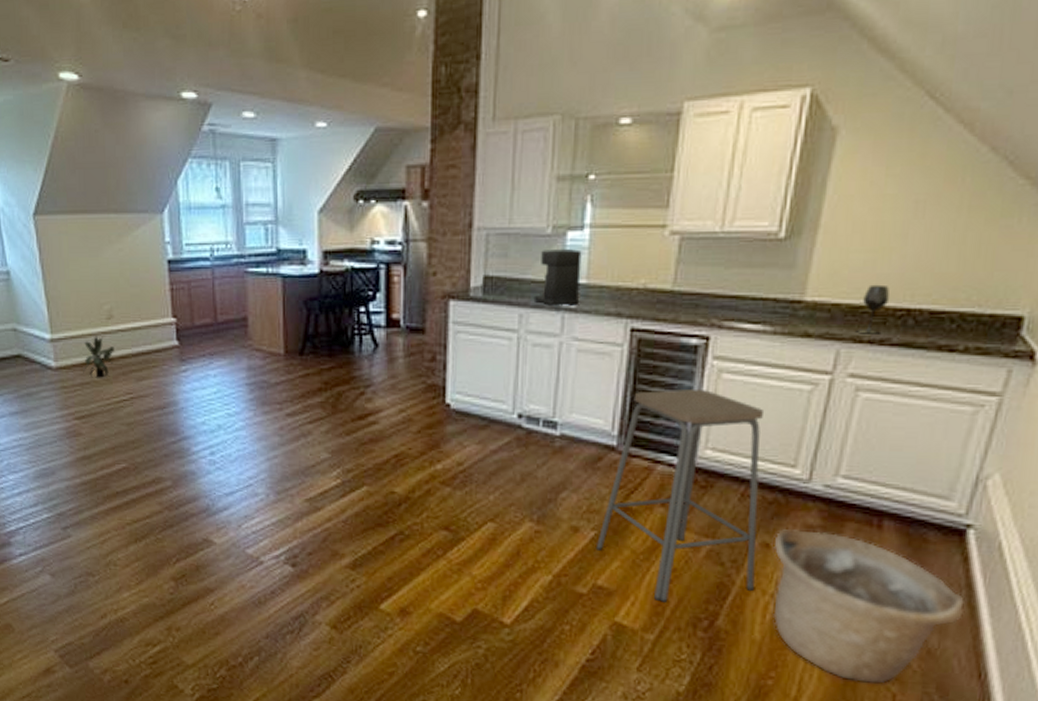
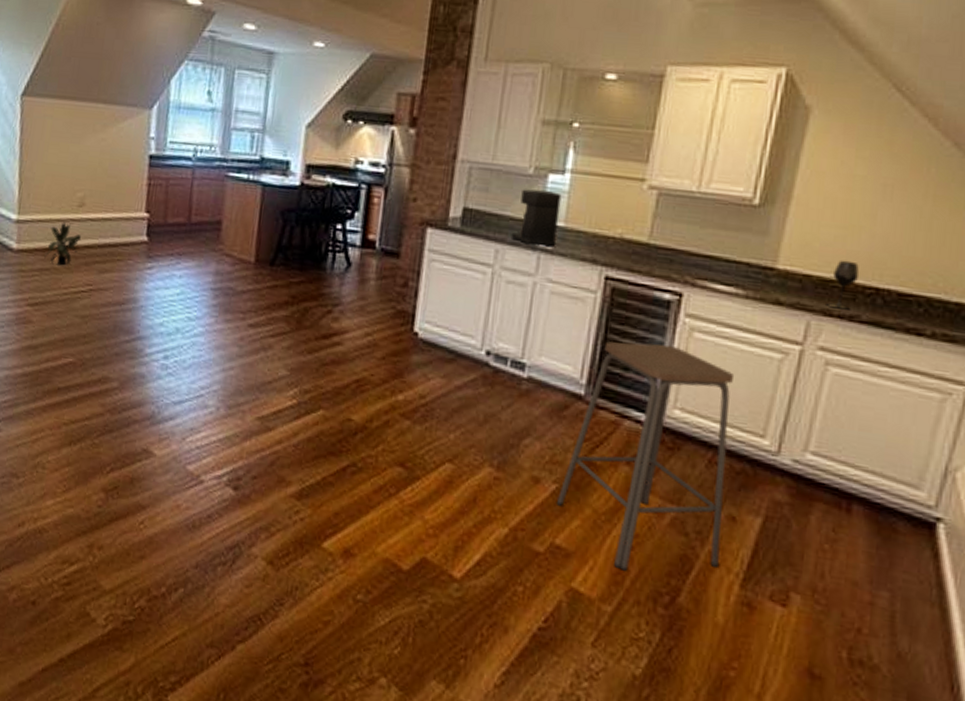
basket: present [773,529,965,684] -> none [737,502,936,688]

